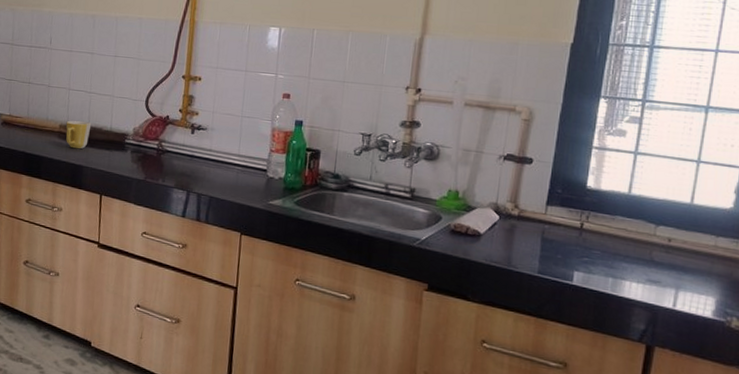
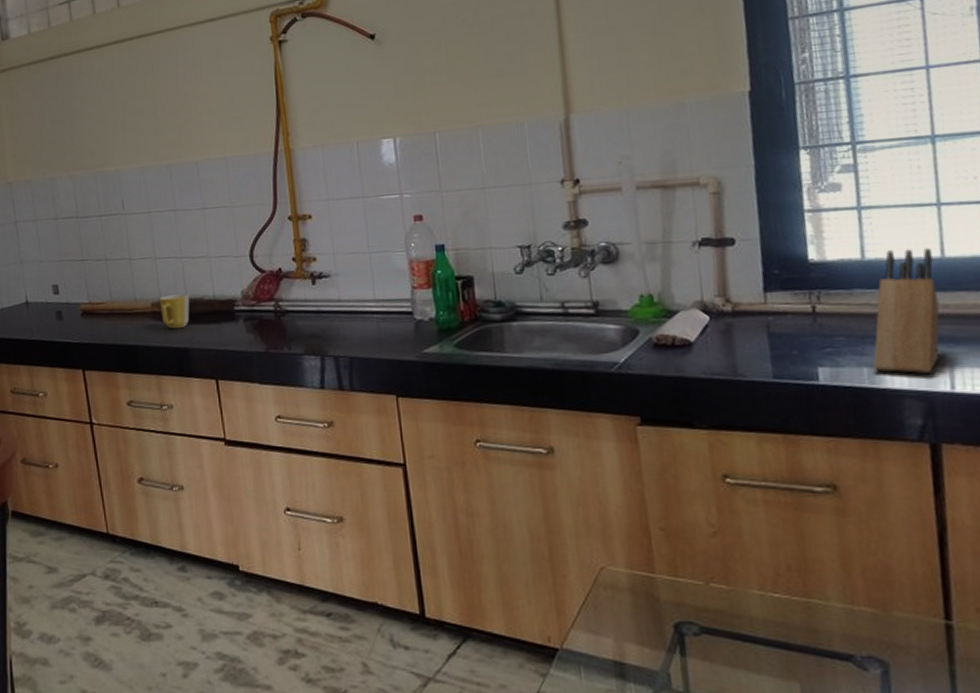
knife block: none [617,190,684,291] -> present [873,247,940,374]

